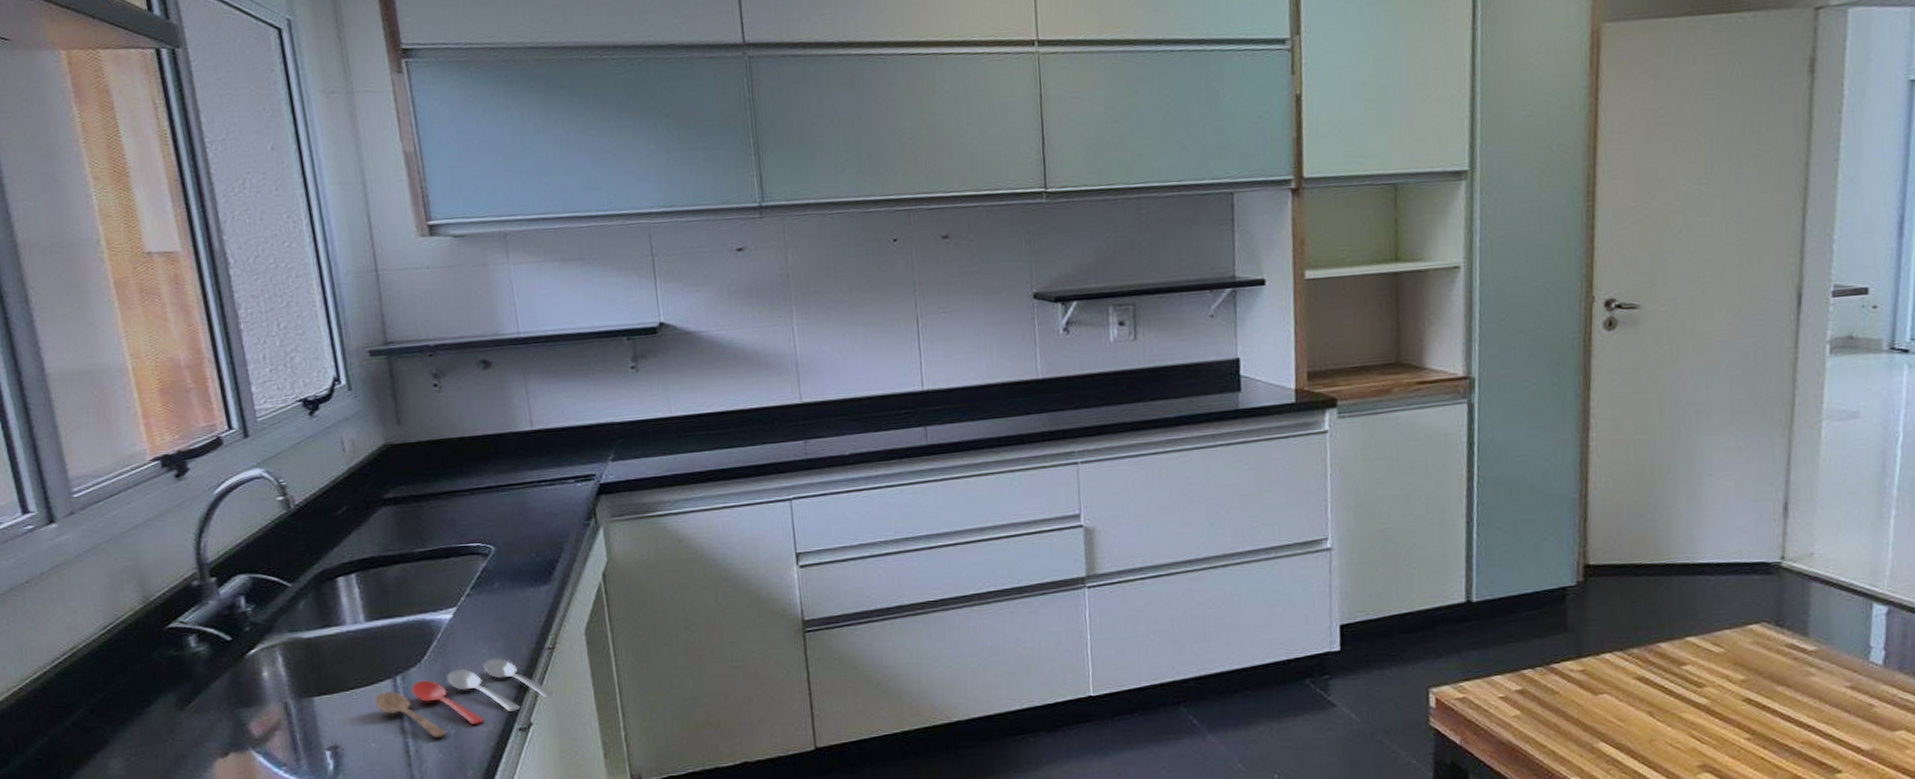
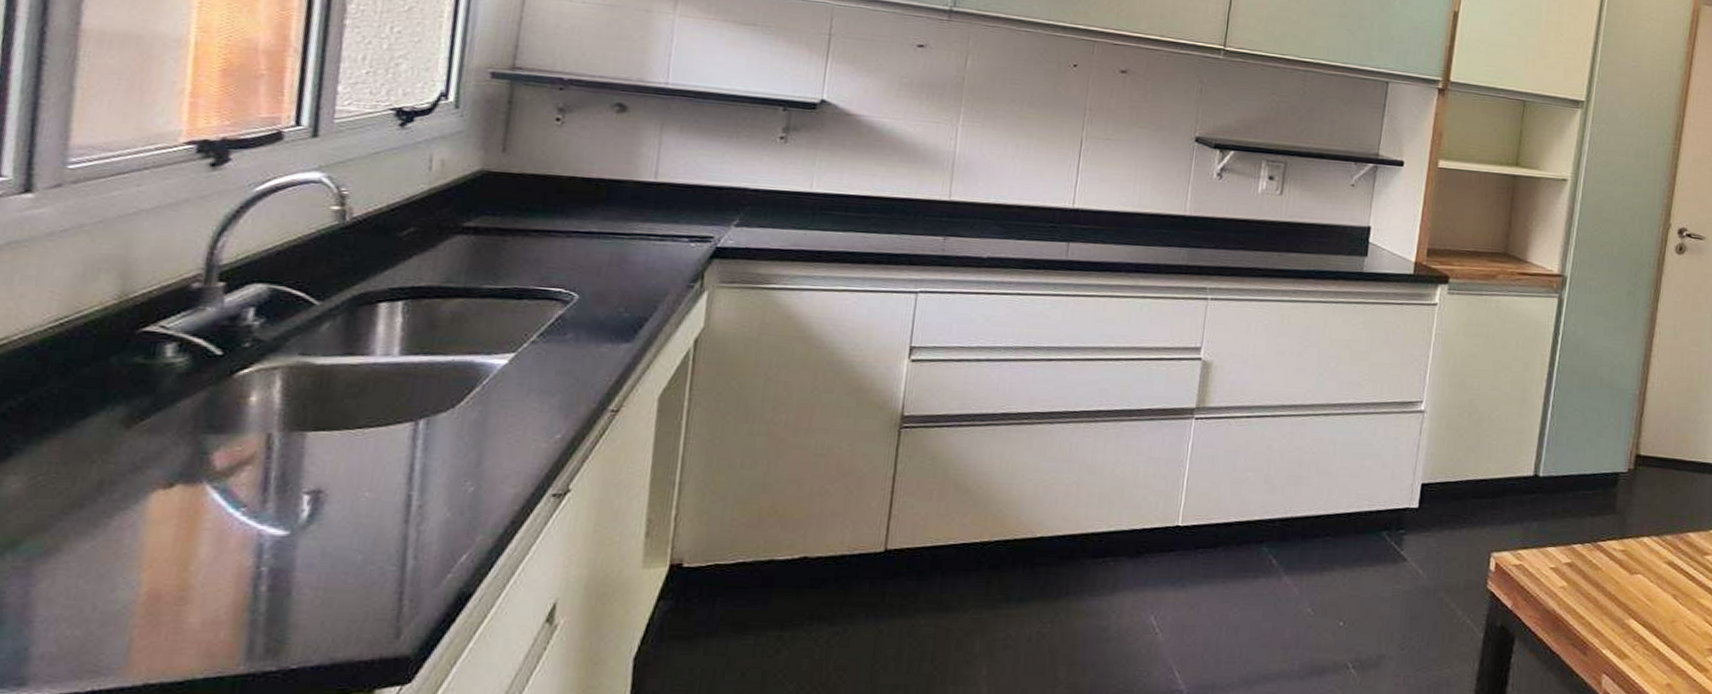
cooking utensil: present [374,658,557,738] -> none [384,413,608,495]

